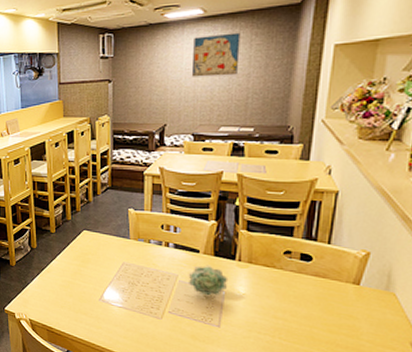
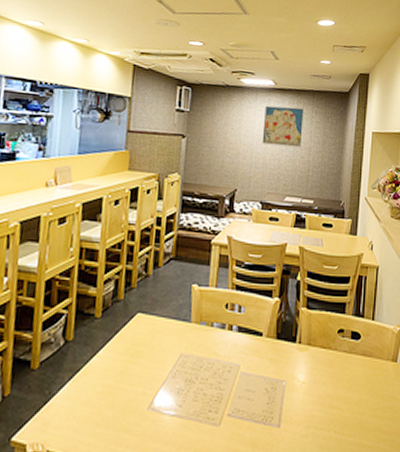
succulent plant: present [188,265,229,296] -> none [249,350,289,389]

